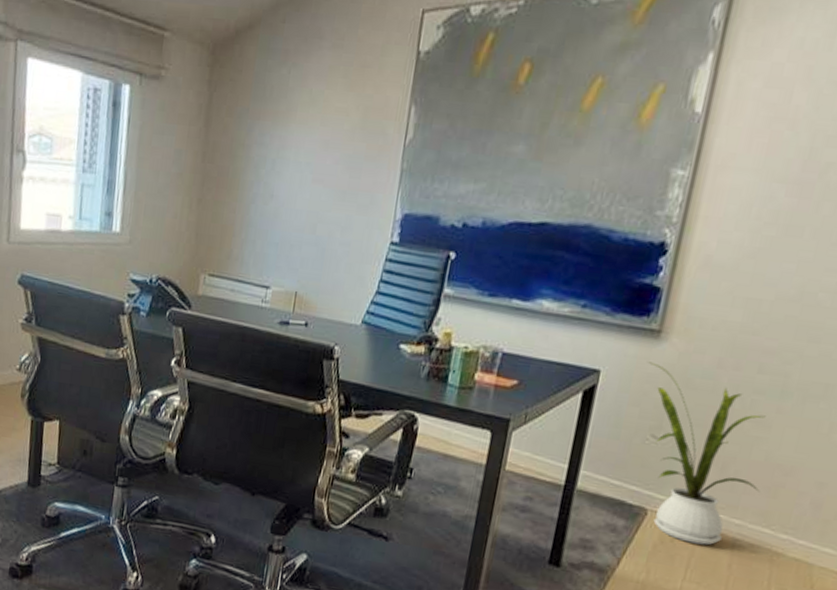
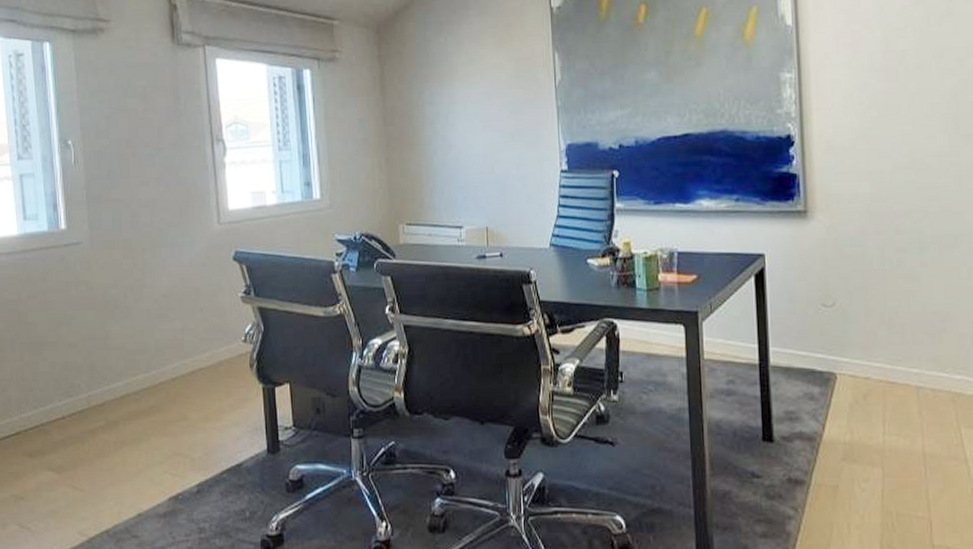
house plant: present [648,362,766,545] -> none [802,239,927,398]

